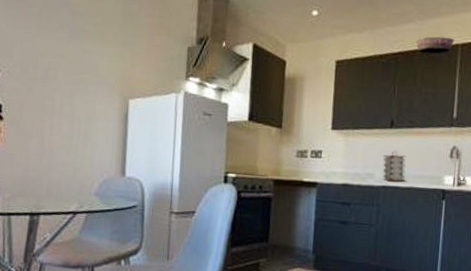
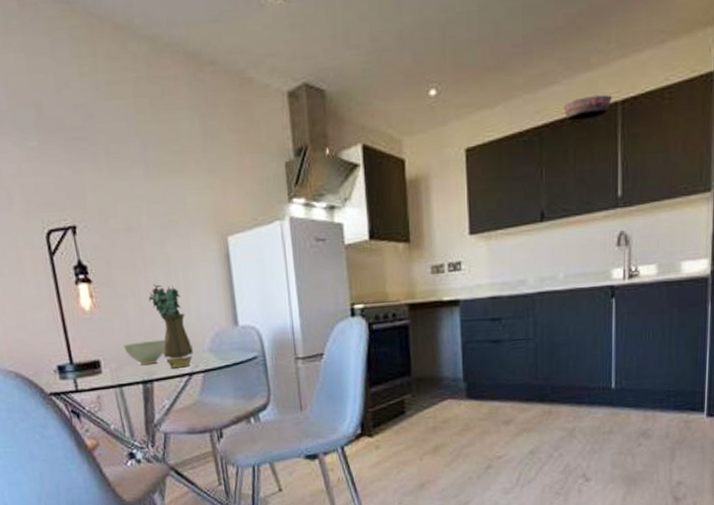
bowl: none [19,177,58,199] -> present [123,339,165,365]
vase: none [50,129,82,206] -> present [148,283,194,369]
spice rack: present [383,150,406,182] -> none [535,248,564,287]

